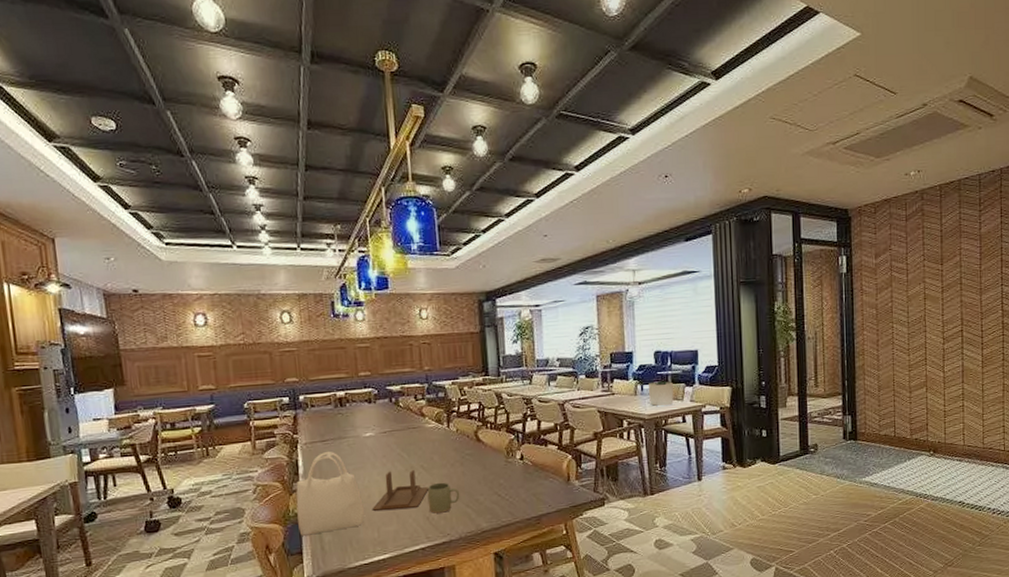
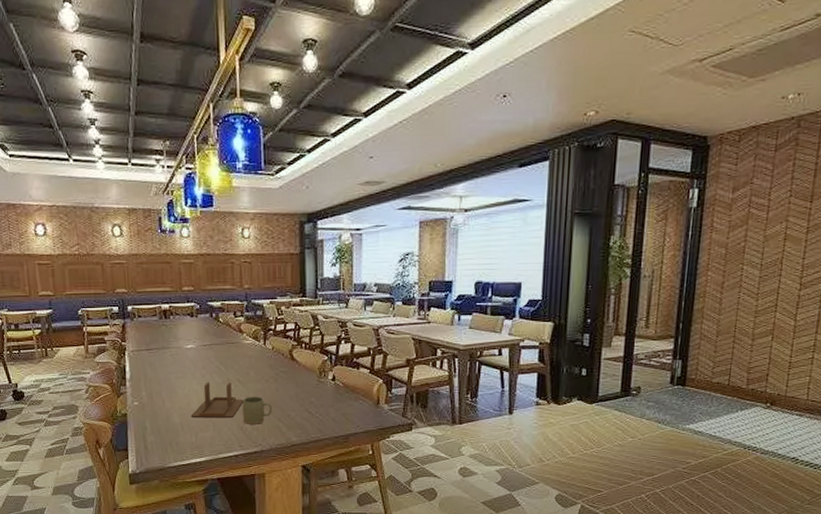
handbag: present [296,451,364,536] -> none [123,359,184,434]
planter: present [649,381,674,407] -> none [466,312,492,338]

